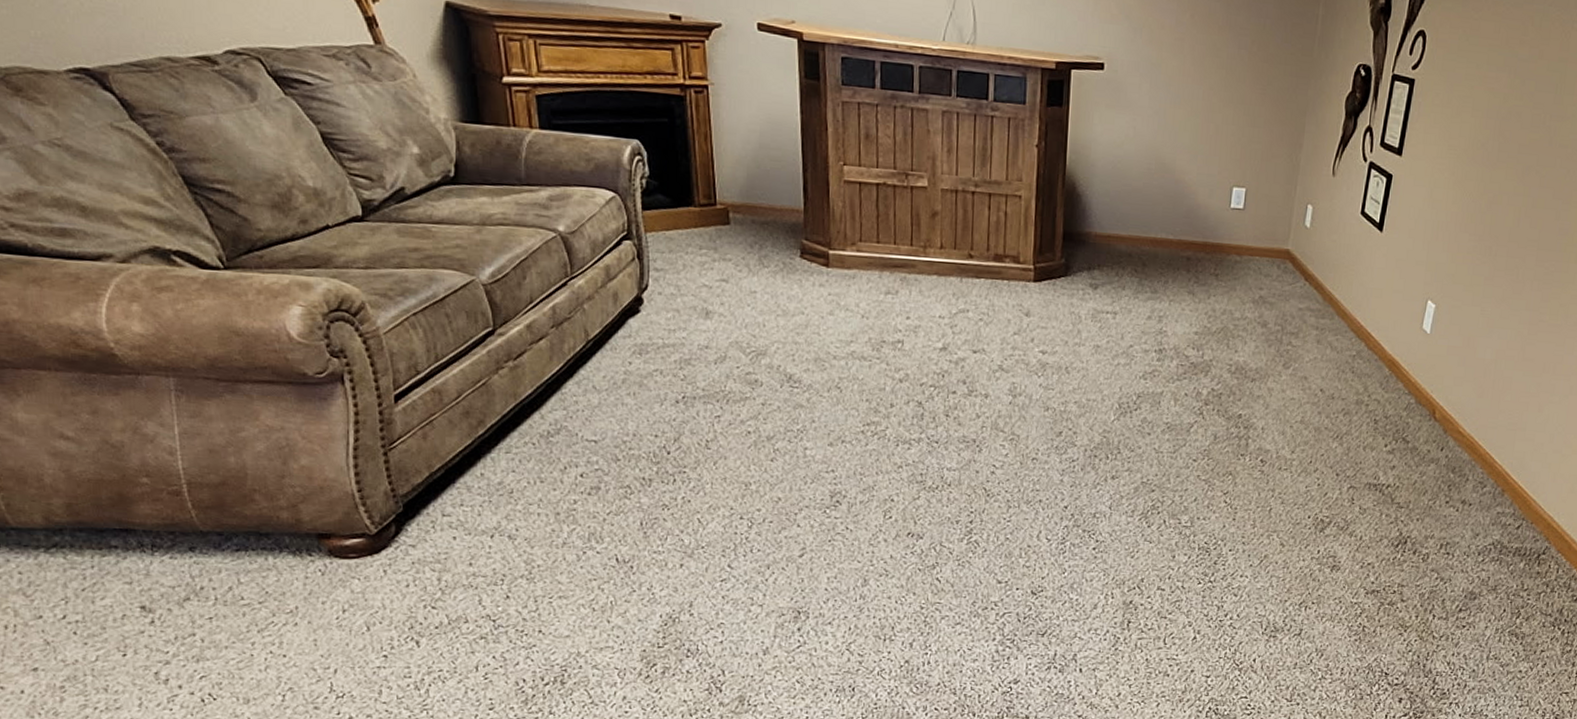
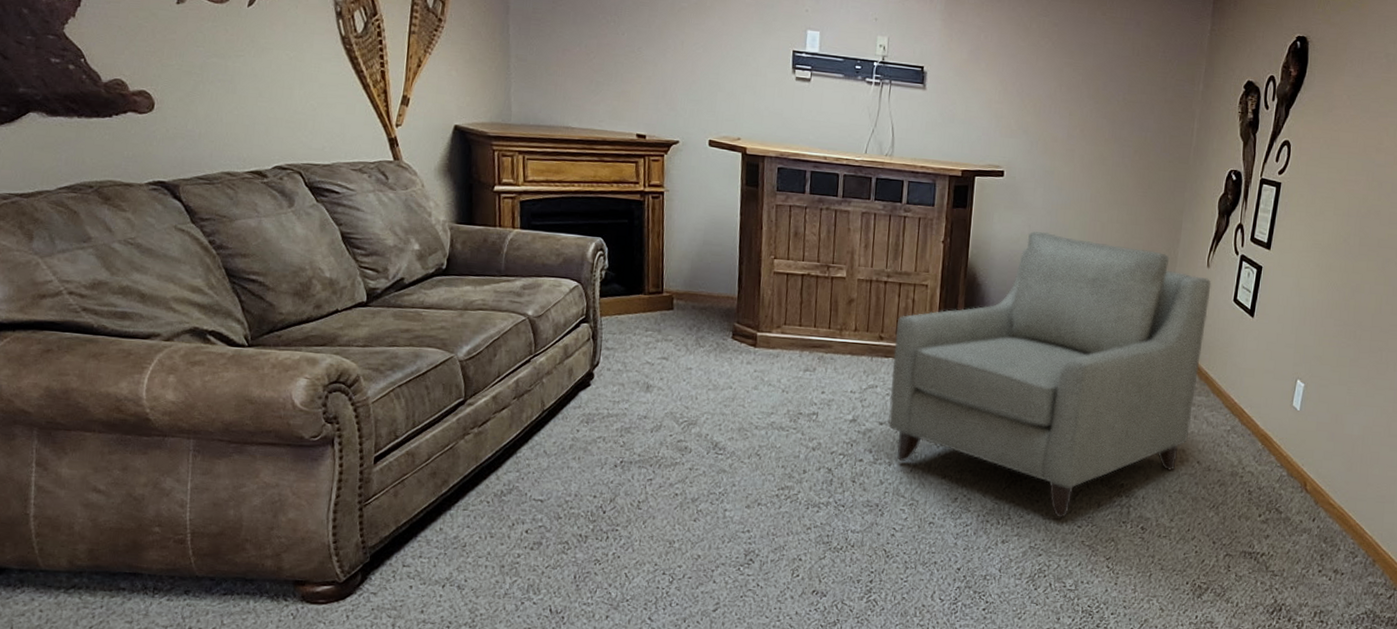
chair: none [983,134,1337,452] -> present [888,231,1212,519]

